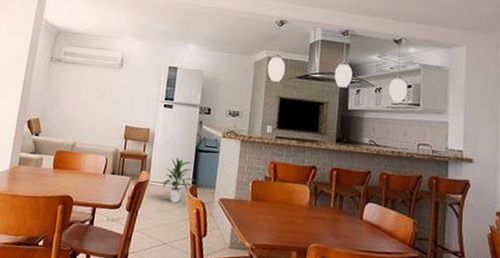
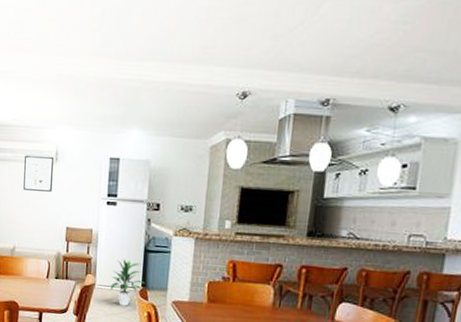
wall art: none [89,60,120,94] -> present [23,155,55,192]

